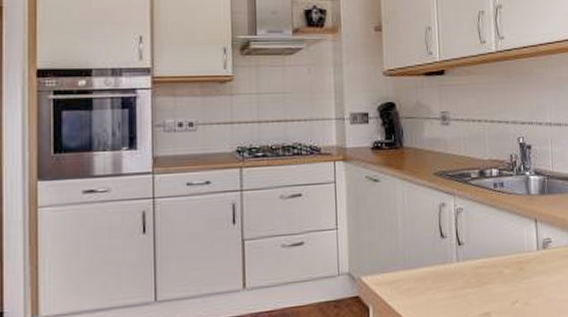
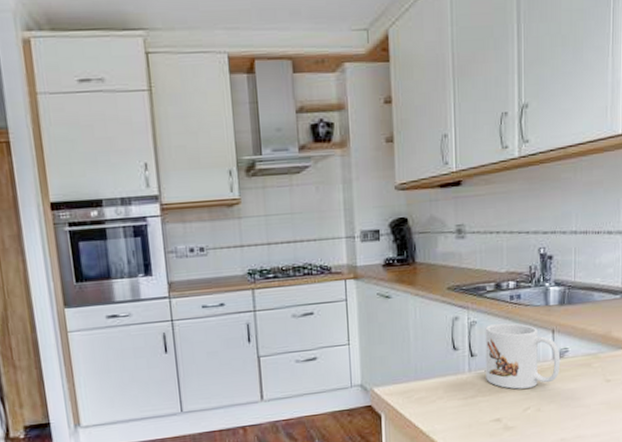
mug: none [471,211,545,281] -> present [485,323,561,390]

